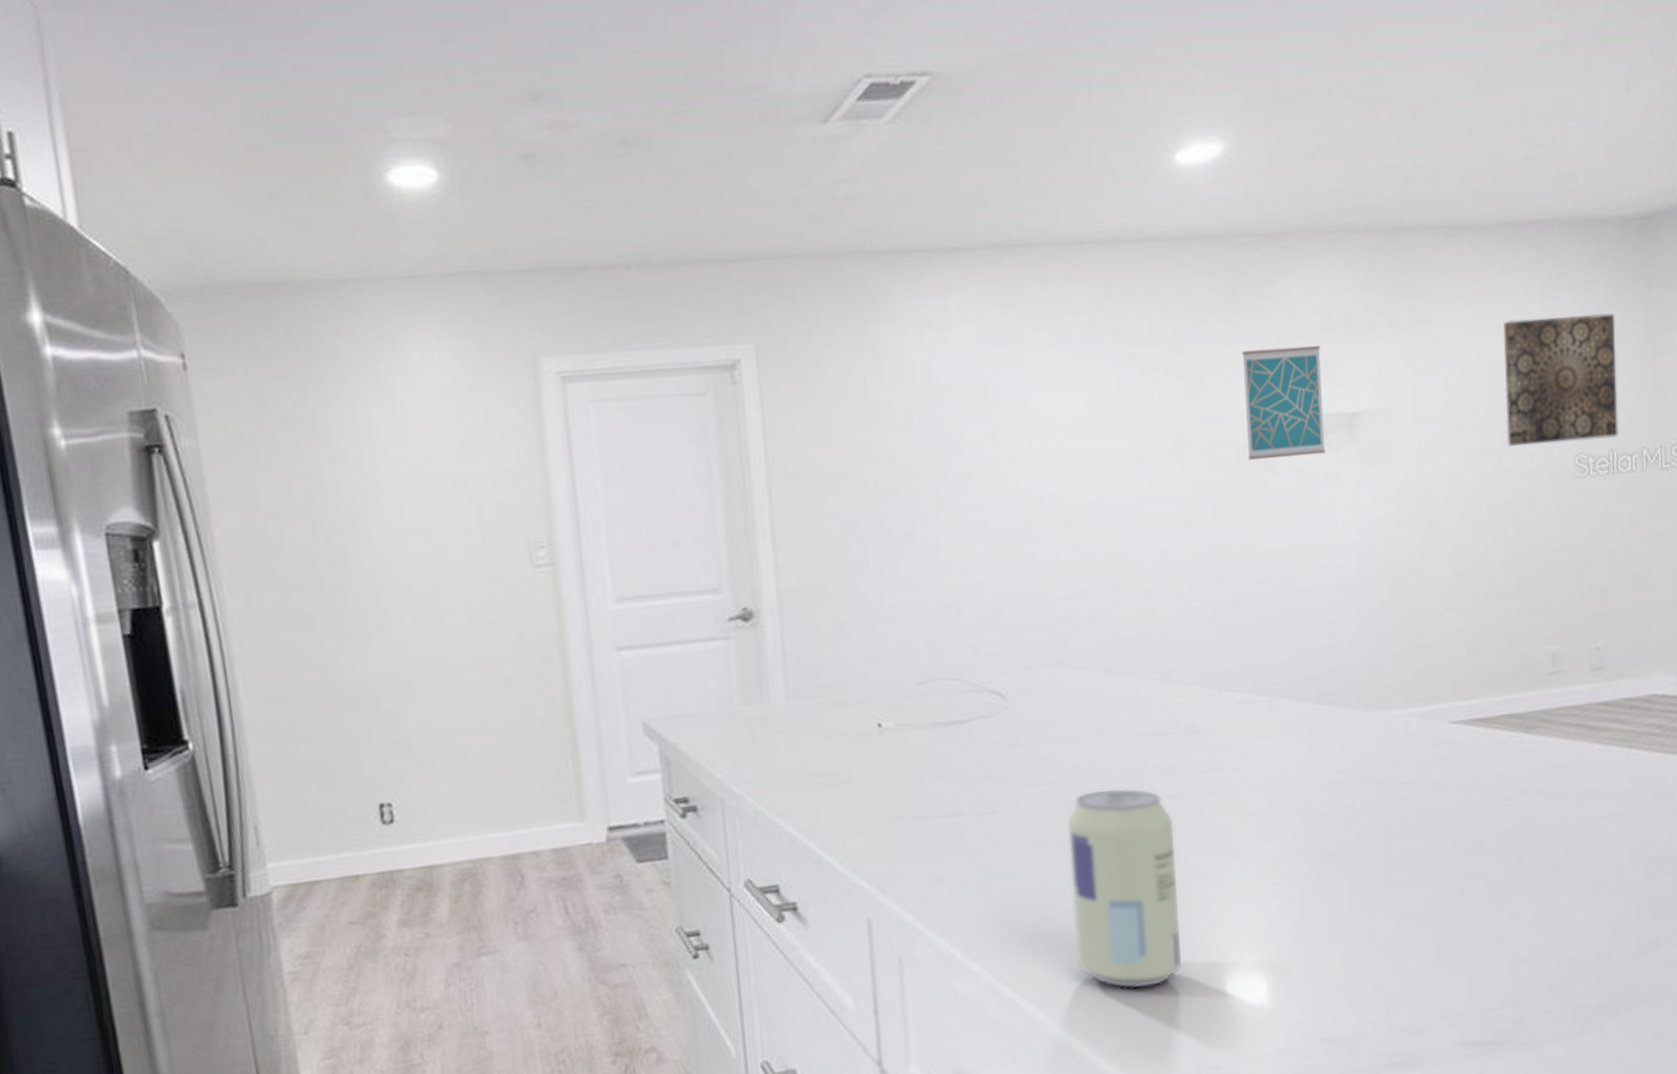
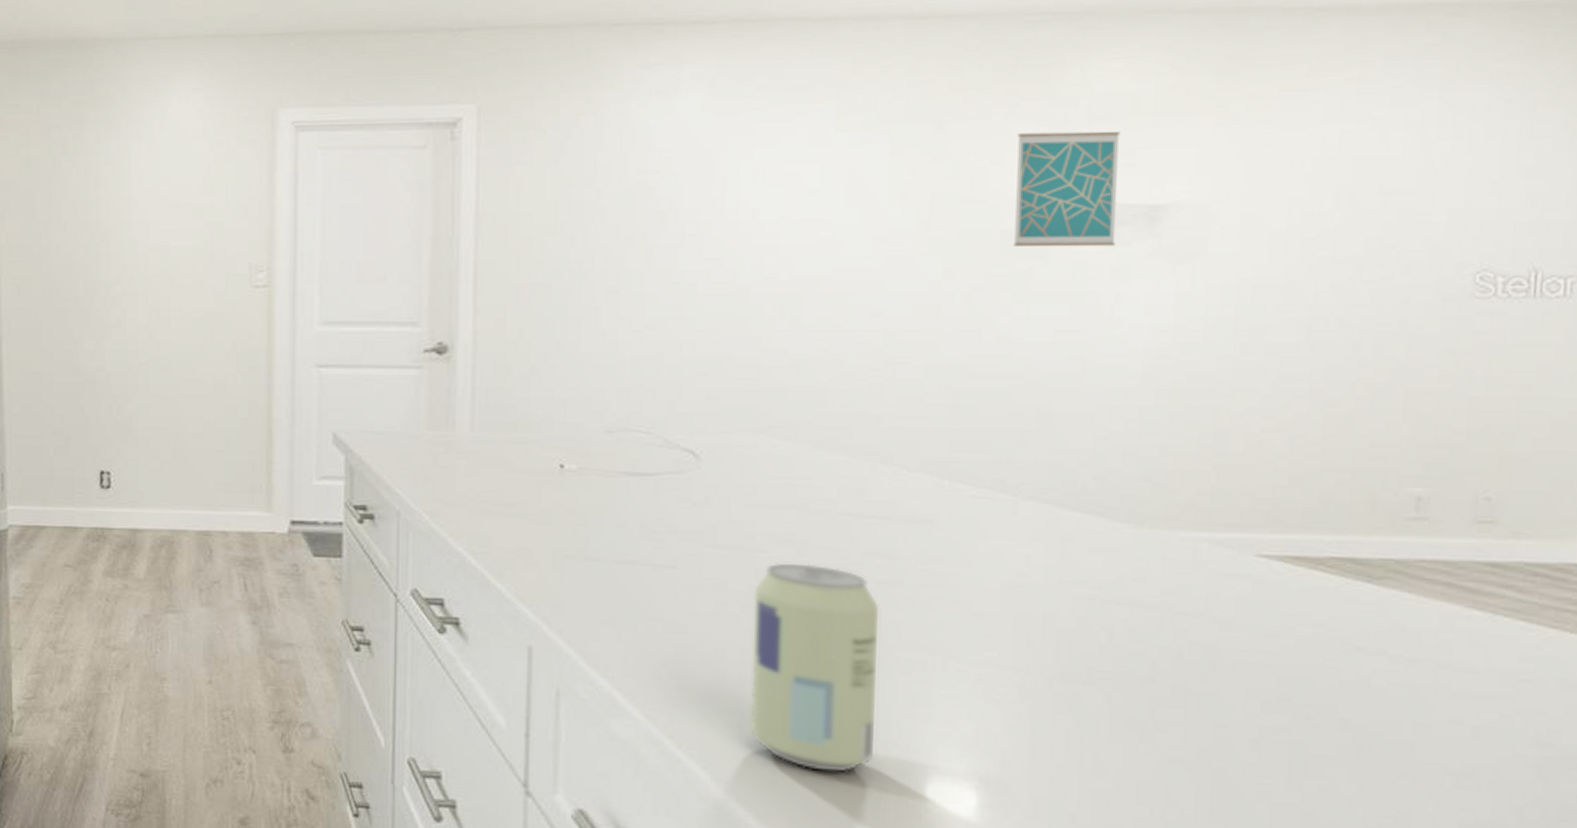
wall art: present [1504,313,1618,446] -> none [1372,110,1556,256]

